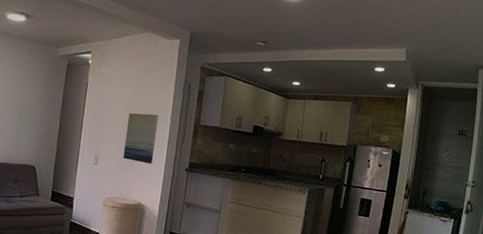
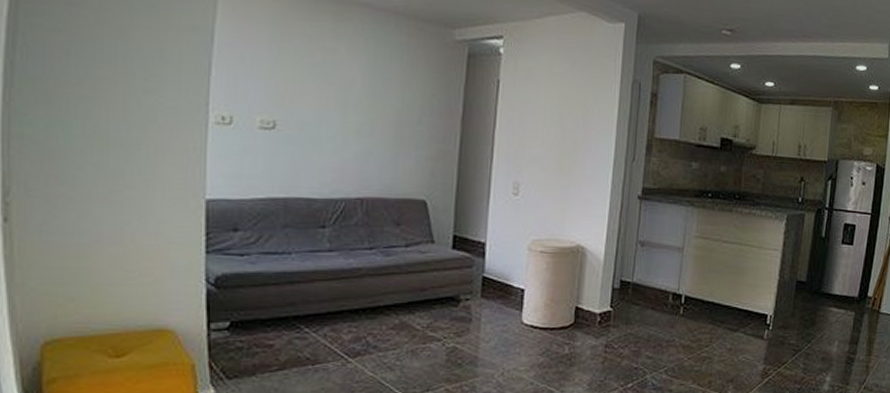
wall art: present [123,113,159,164] -> none [553,123,601,191]

